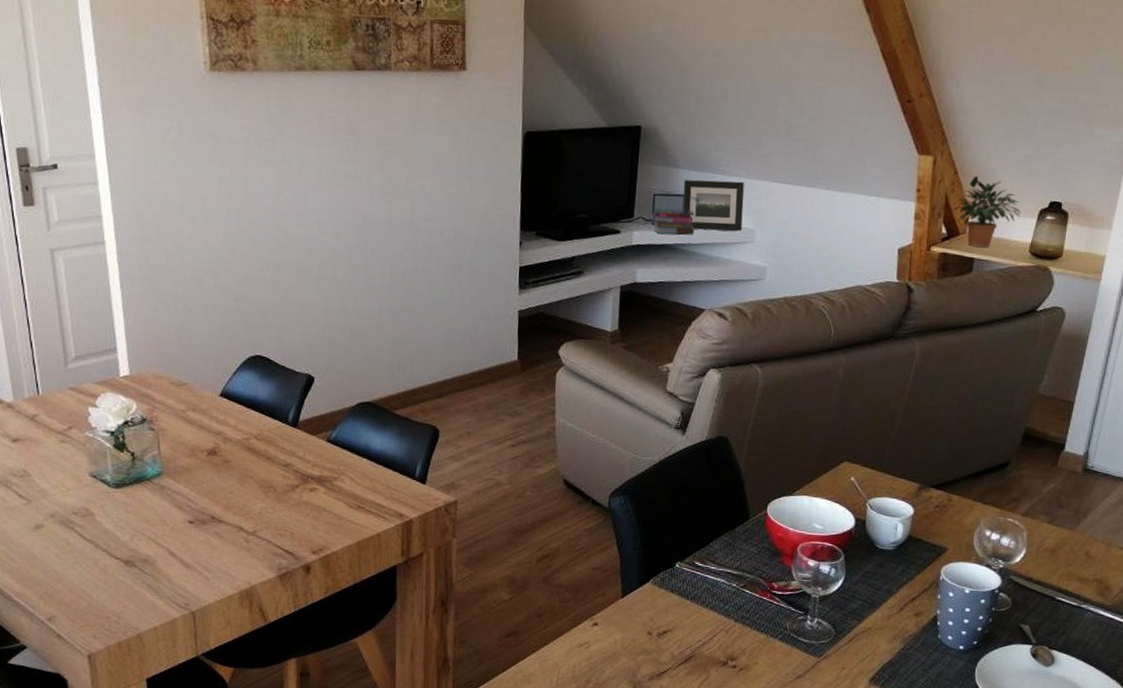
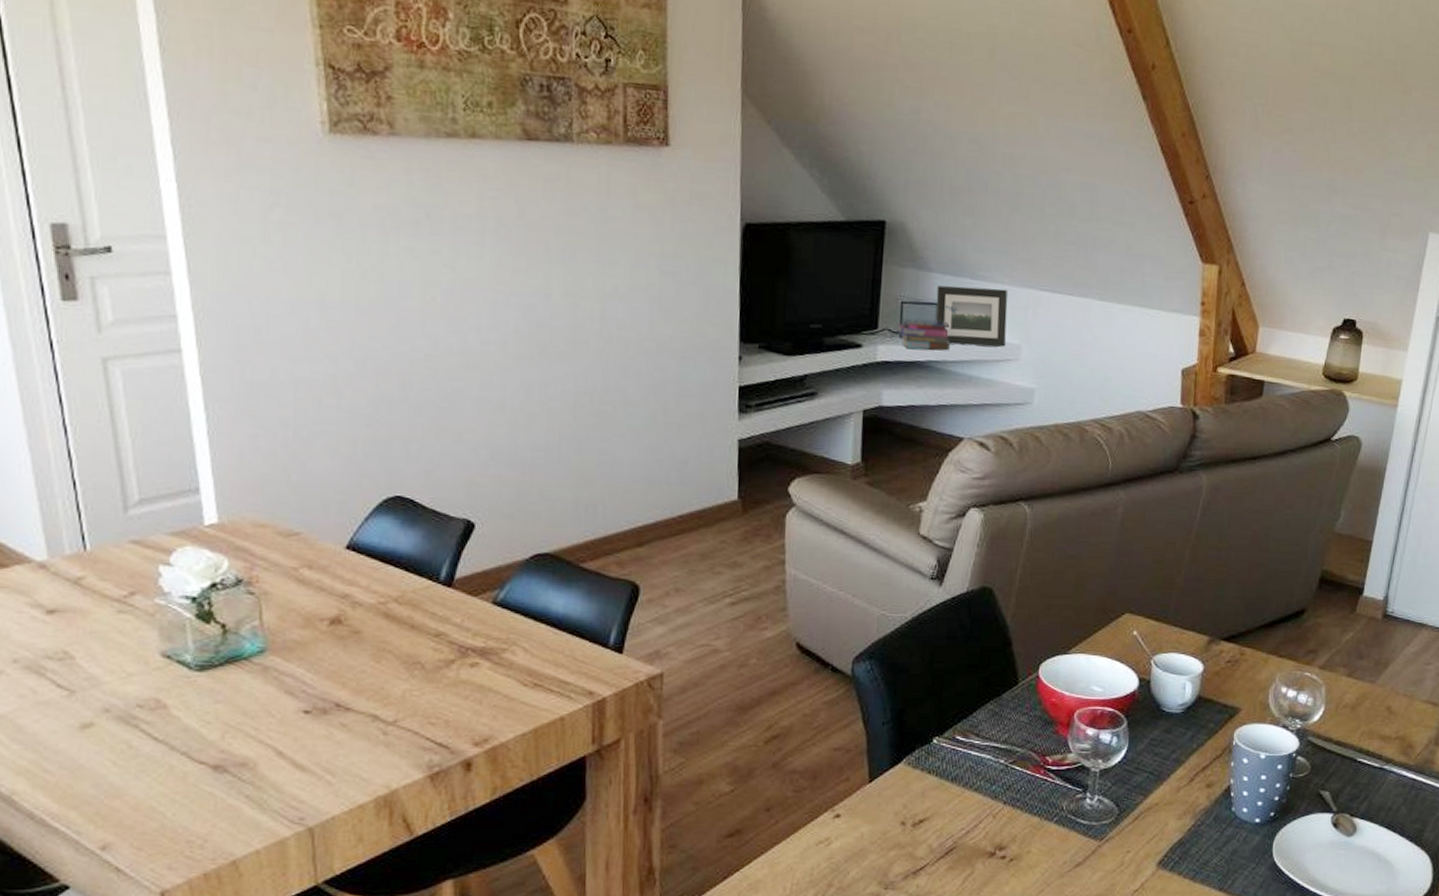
potted plant: present [952,176,1021,248] -> none [1240,289,1313,370]

